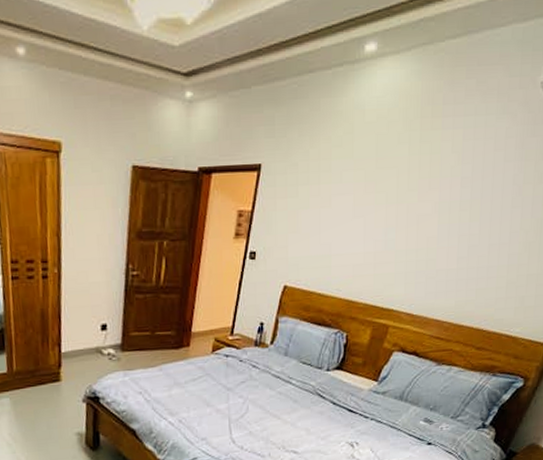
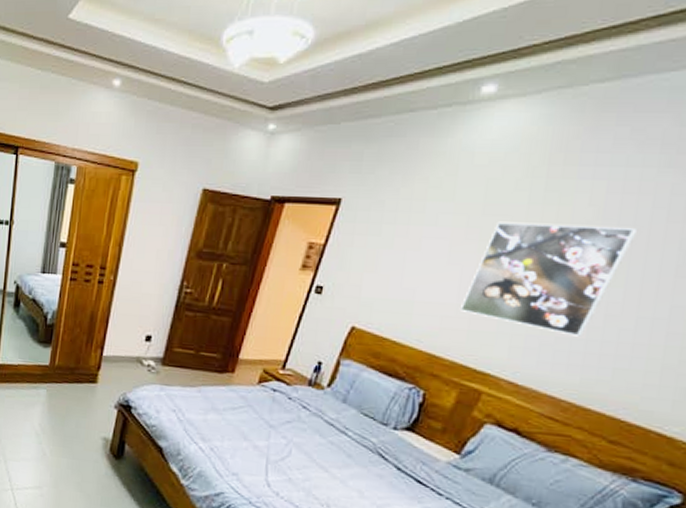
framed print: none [367,170,486,267] -> present [461,221,638,337]

